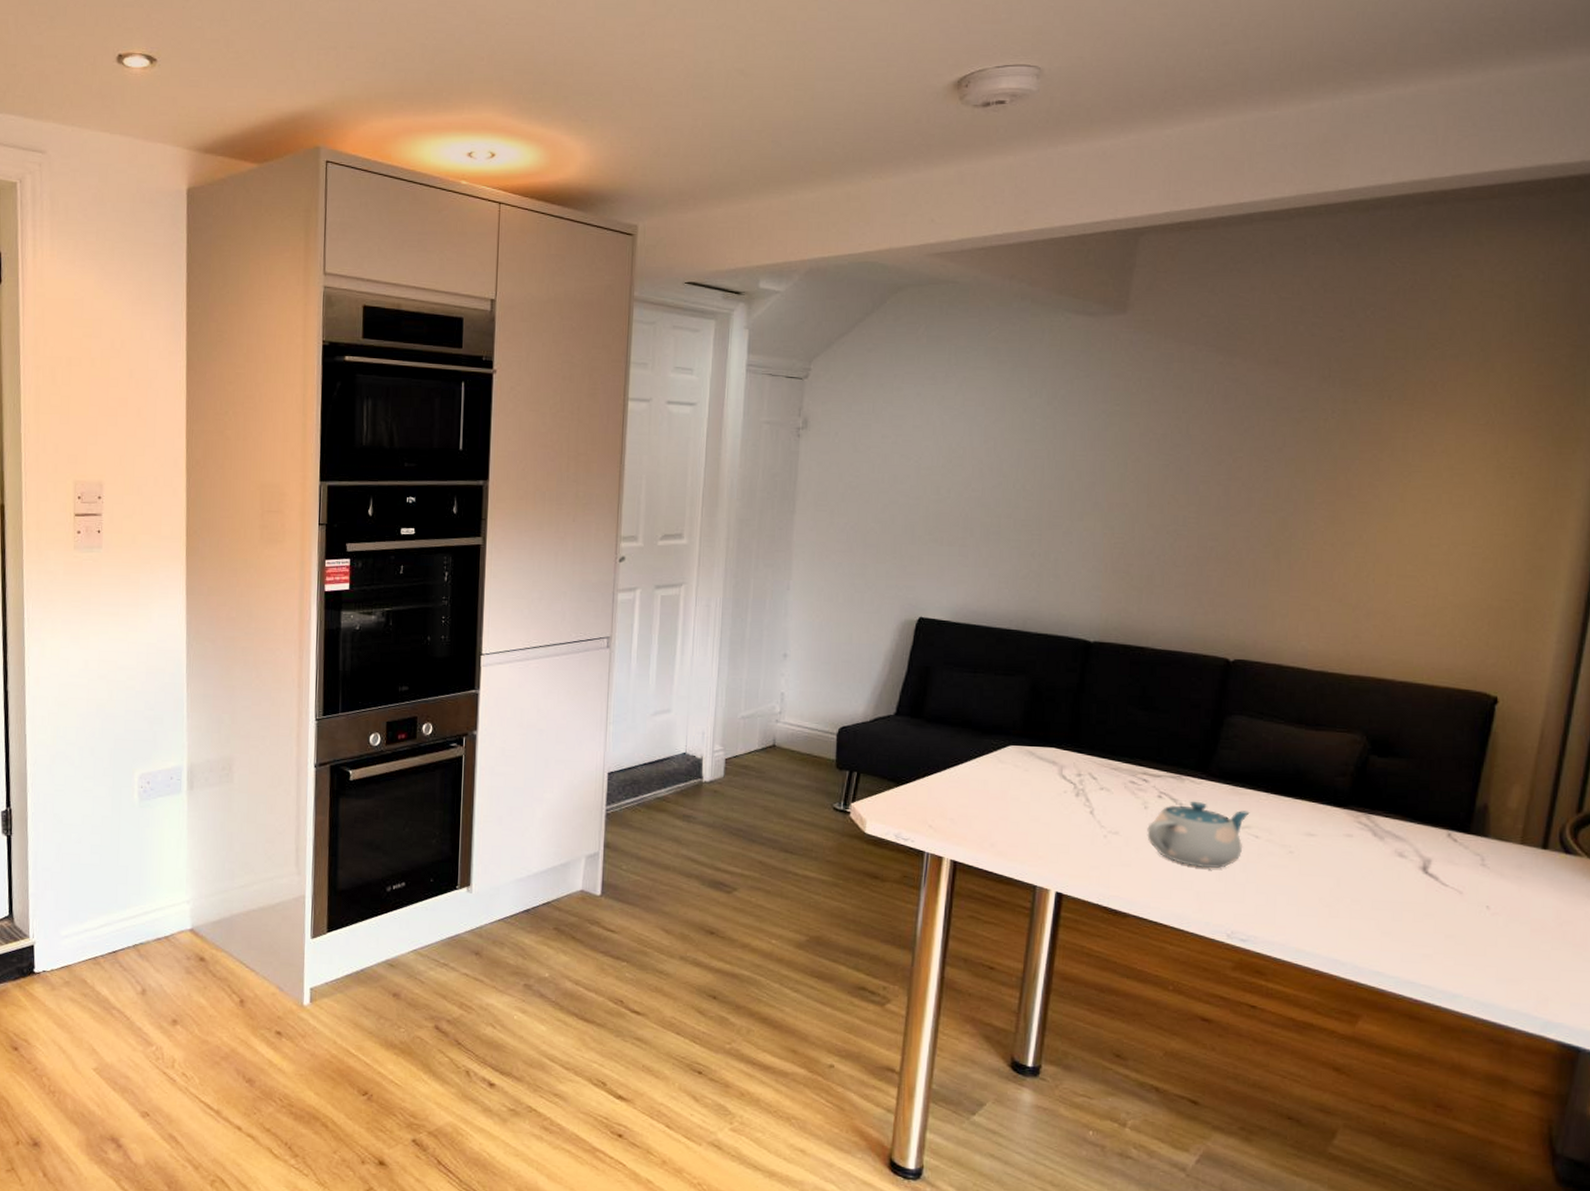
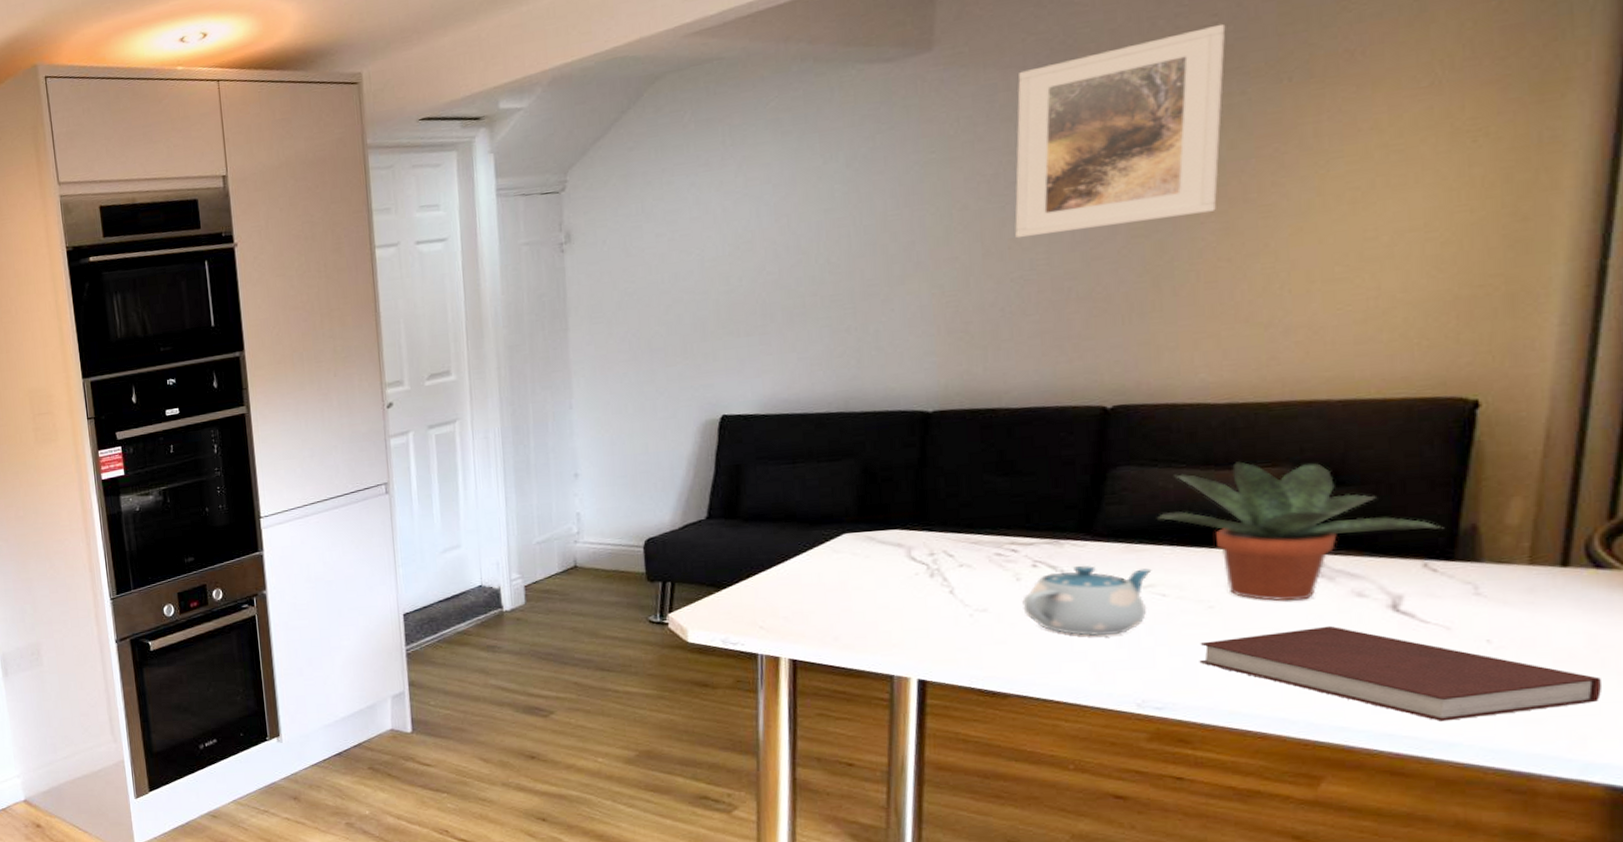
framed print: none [1175,339,1348,500] -> present [1015,23,1226,239]
potted plant: none [1257,724,1465,855] -> present [1156,461,1444,601]
notebook: none [1278,880,1563,975] -> present [1199,625,1603,721]

